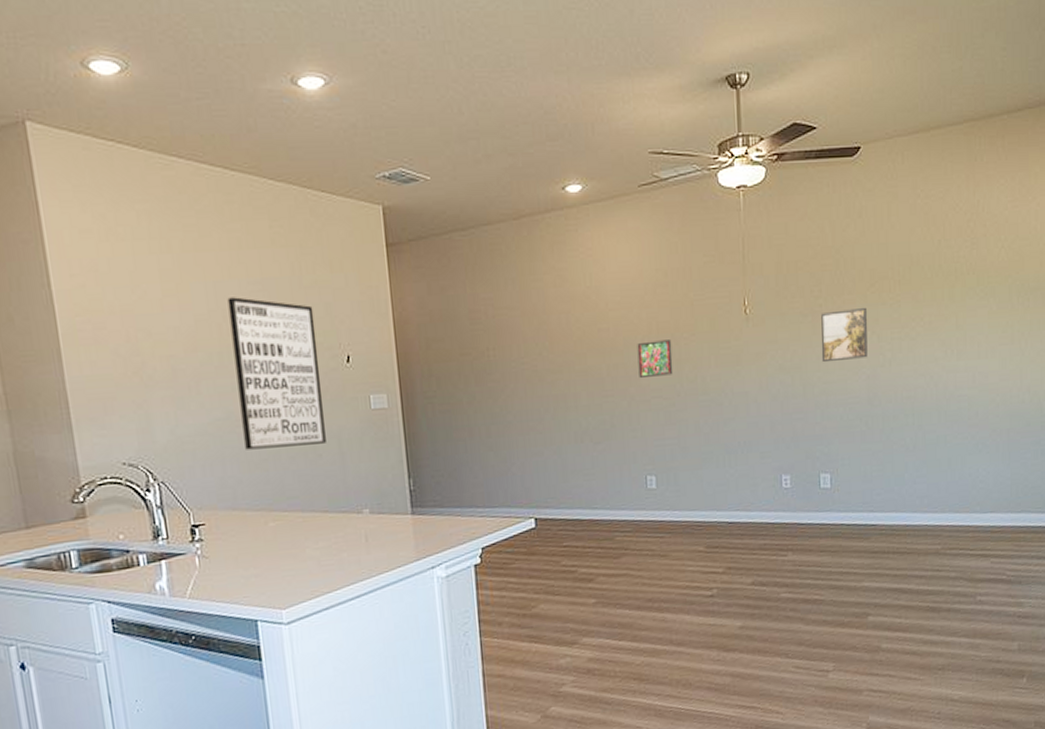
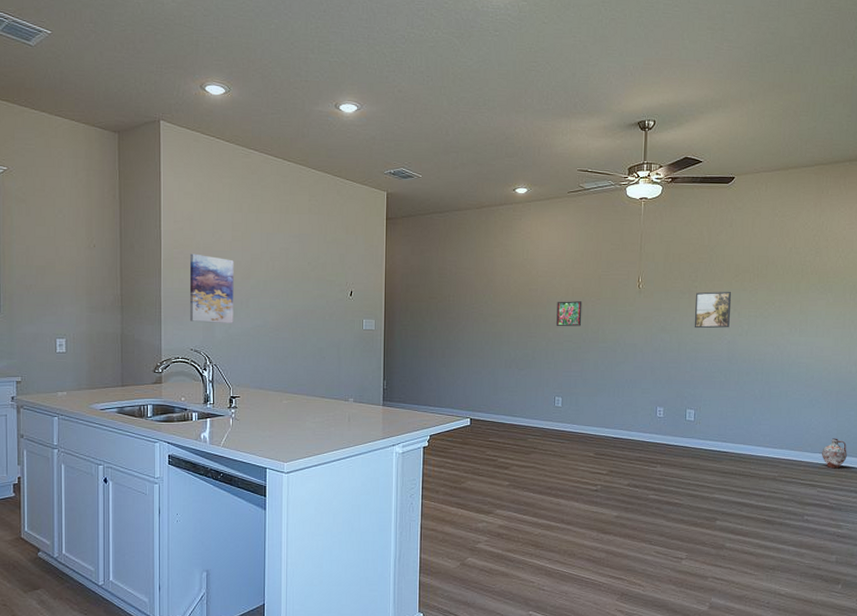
wall art: none [101,321,181,423] -> present [189,253,234,323]
wall art: present [227,297,326,450] -> none [274,245,331,350]
ceramic jug: none [993,490,1025,531] -> present [821,438,847,469]

